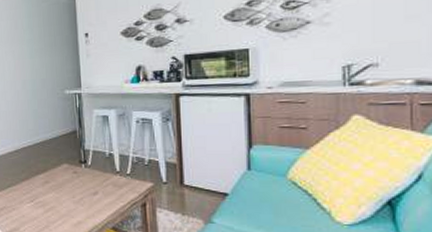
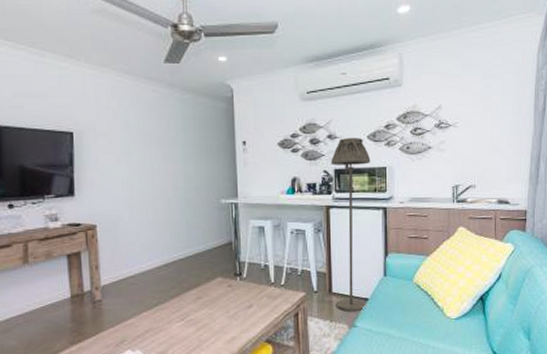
floor lamp: none [180,18,229,207] -> present [331,137,371,312]

